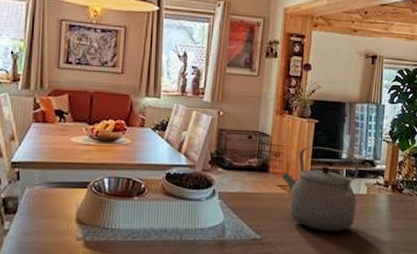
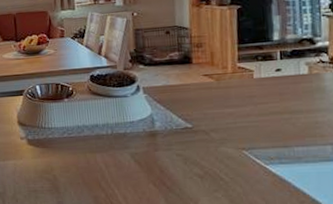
tea kettle: present [281,147,359,231] -> none [206,31,297,115]

